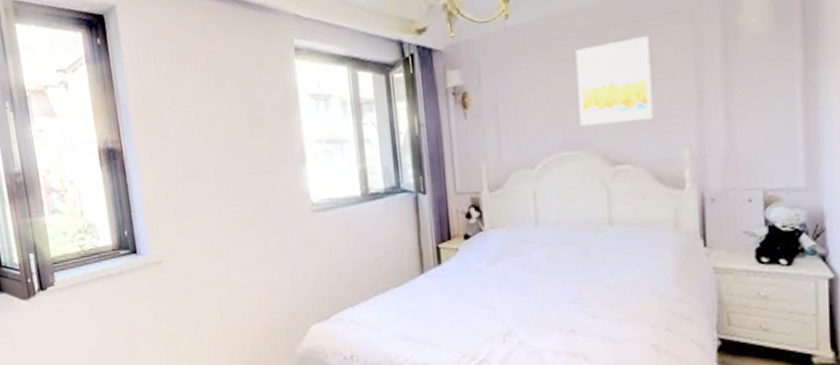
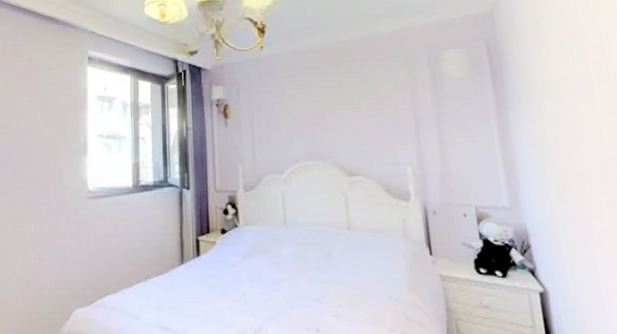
wall art: present [575,36,654,126] -> none [316,72,381,140]

